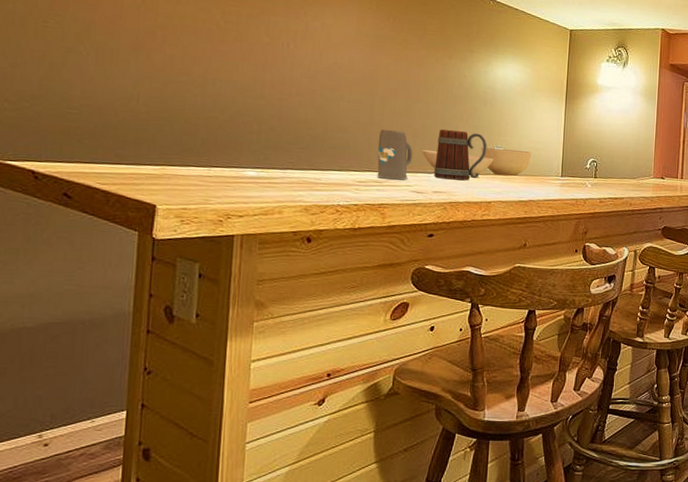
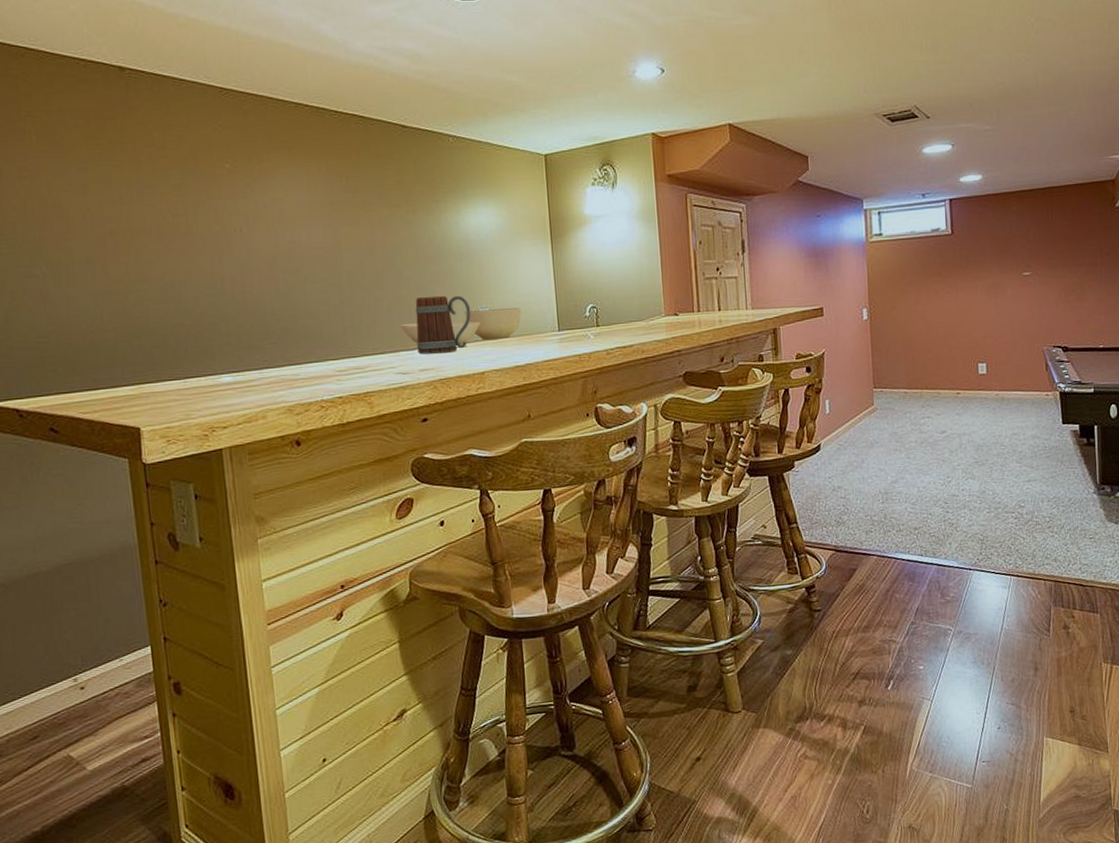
beer mug: present [377,129,413,181] -> none [352,306,392,365]

